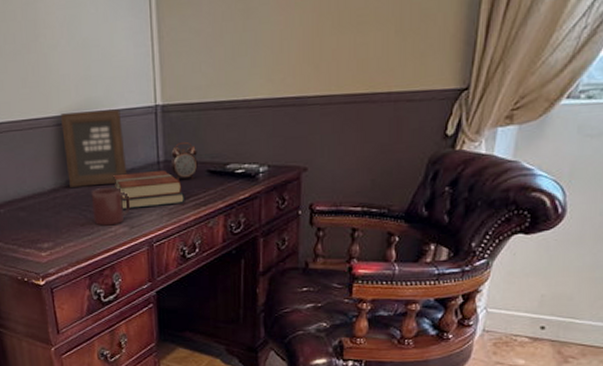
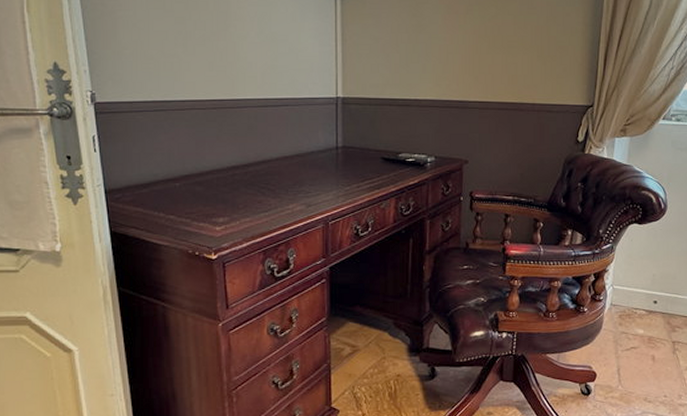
picture frame: present [61,109,127,187] -> none [246,96,307,166]
mug: present [91,187,131,226] -> none [270,167,309,203]
books: present [111,171,185,210] -> none [291,155,361,189]
alarm clock: present [170,141,198,180] -> none [348,131,373,164]

